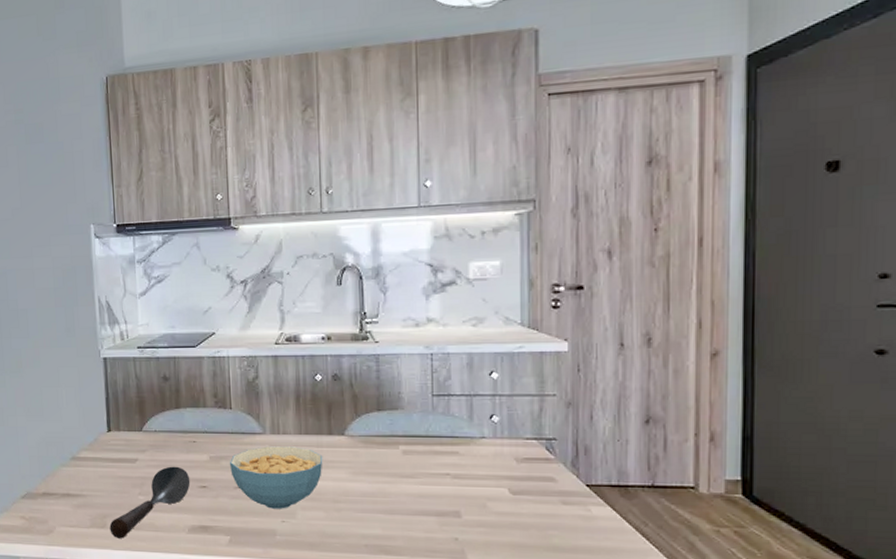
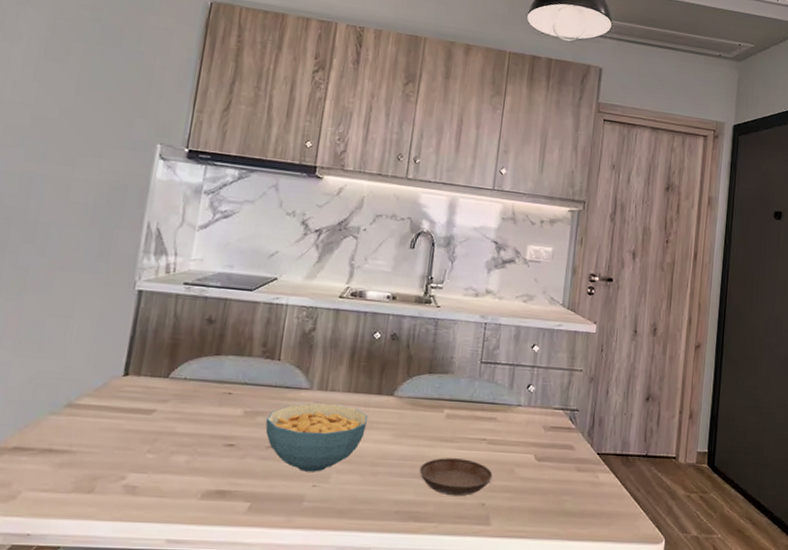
spoon: present [109,466,191,539] -> none [98,420,217,506]
saucer: none [382,493,463,531] -> present [419,458,493,496]

